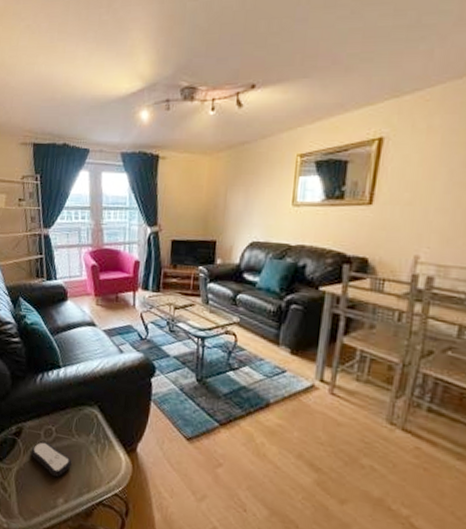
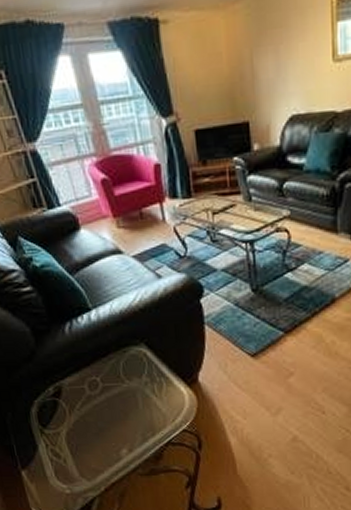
remote control: present [31,441,72,477] -> none [77,395,128,428]

